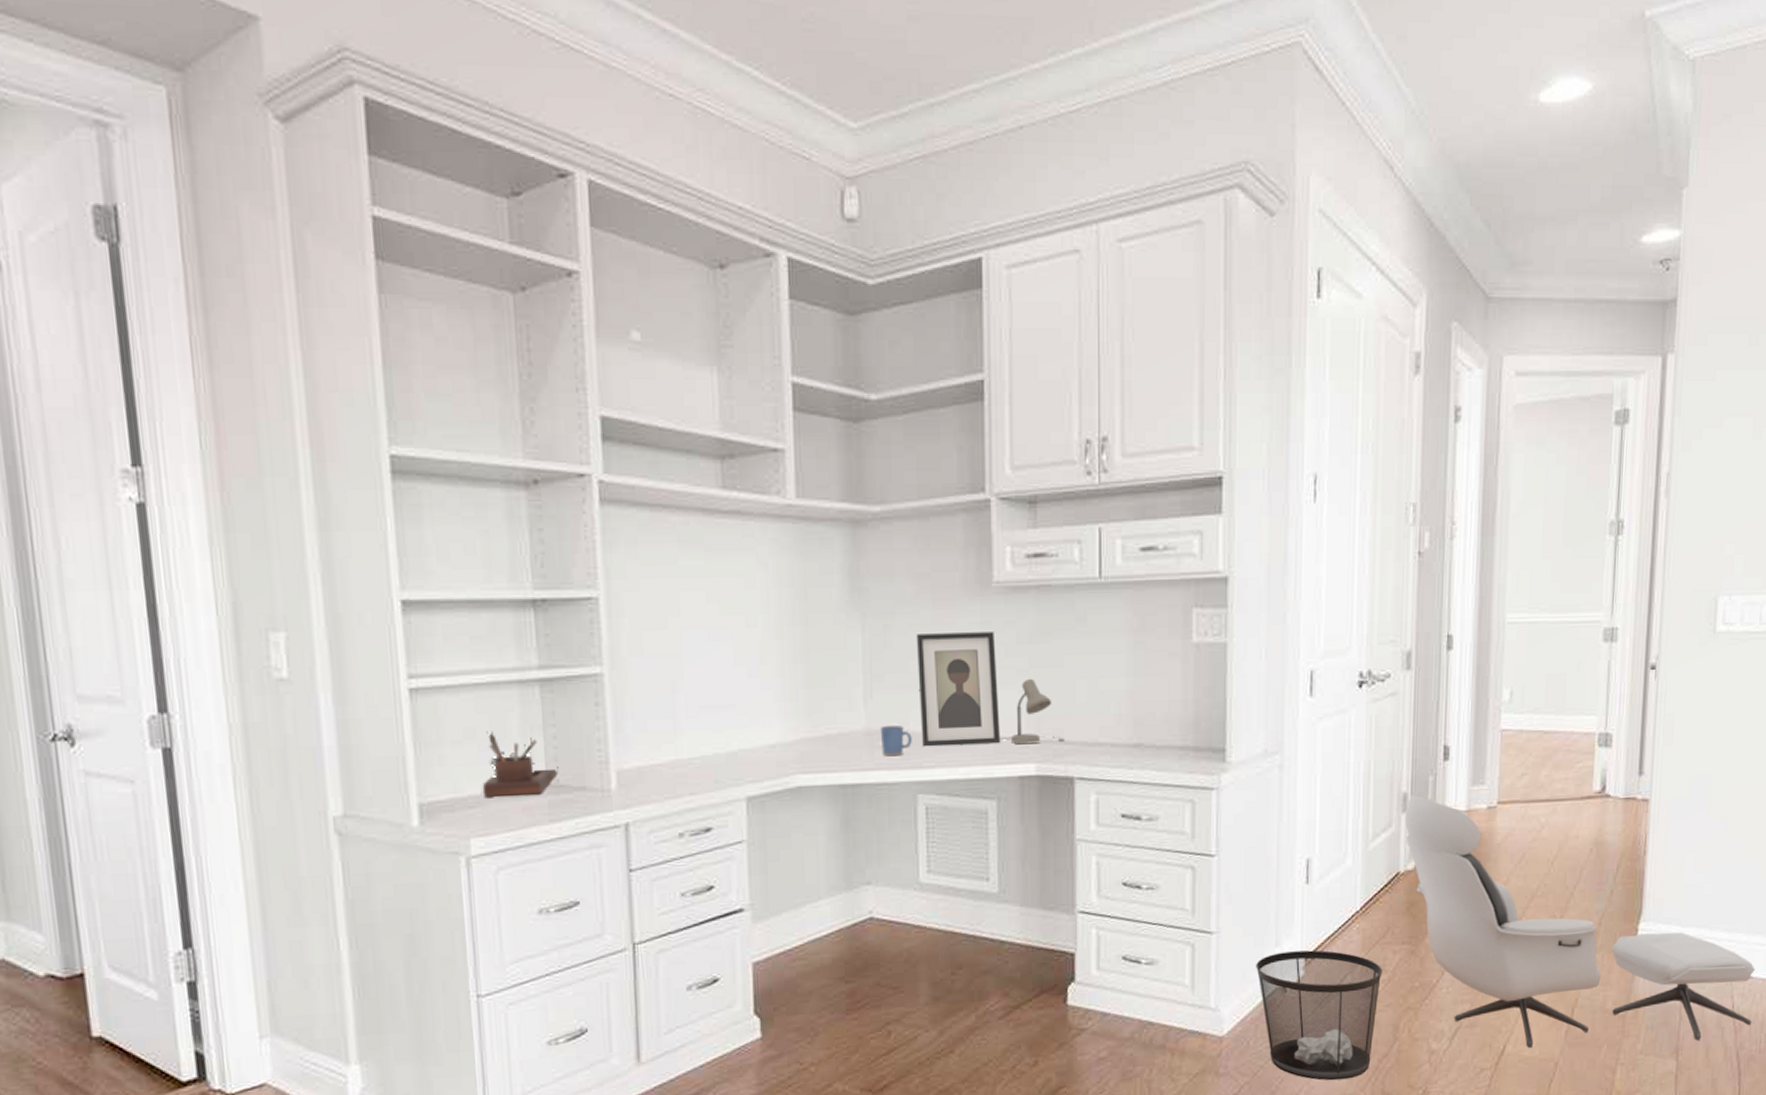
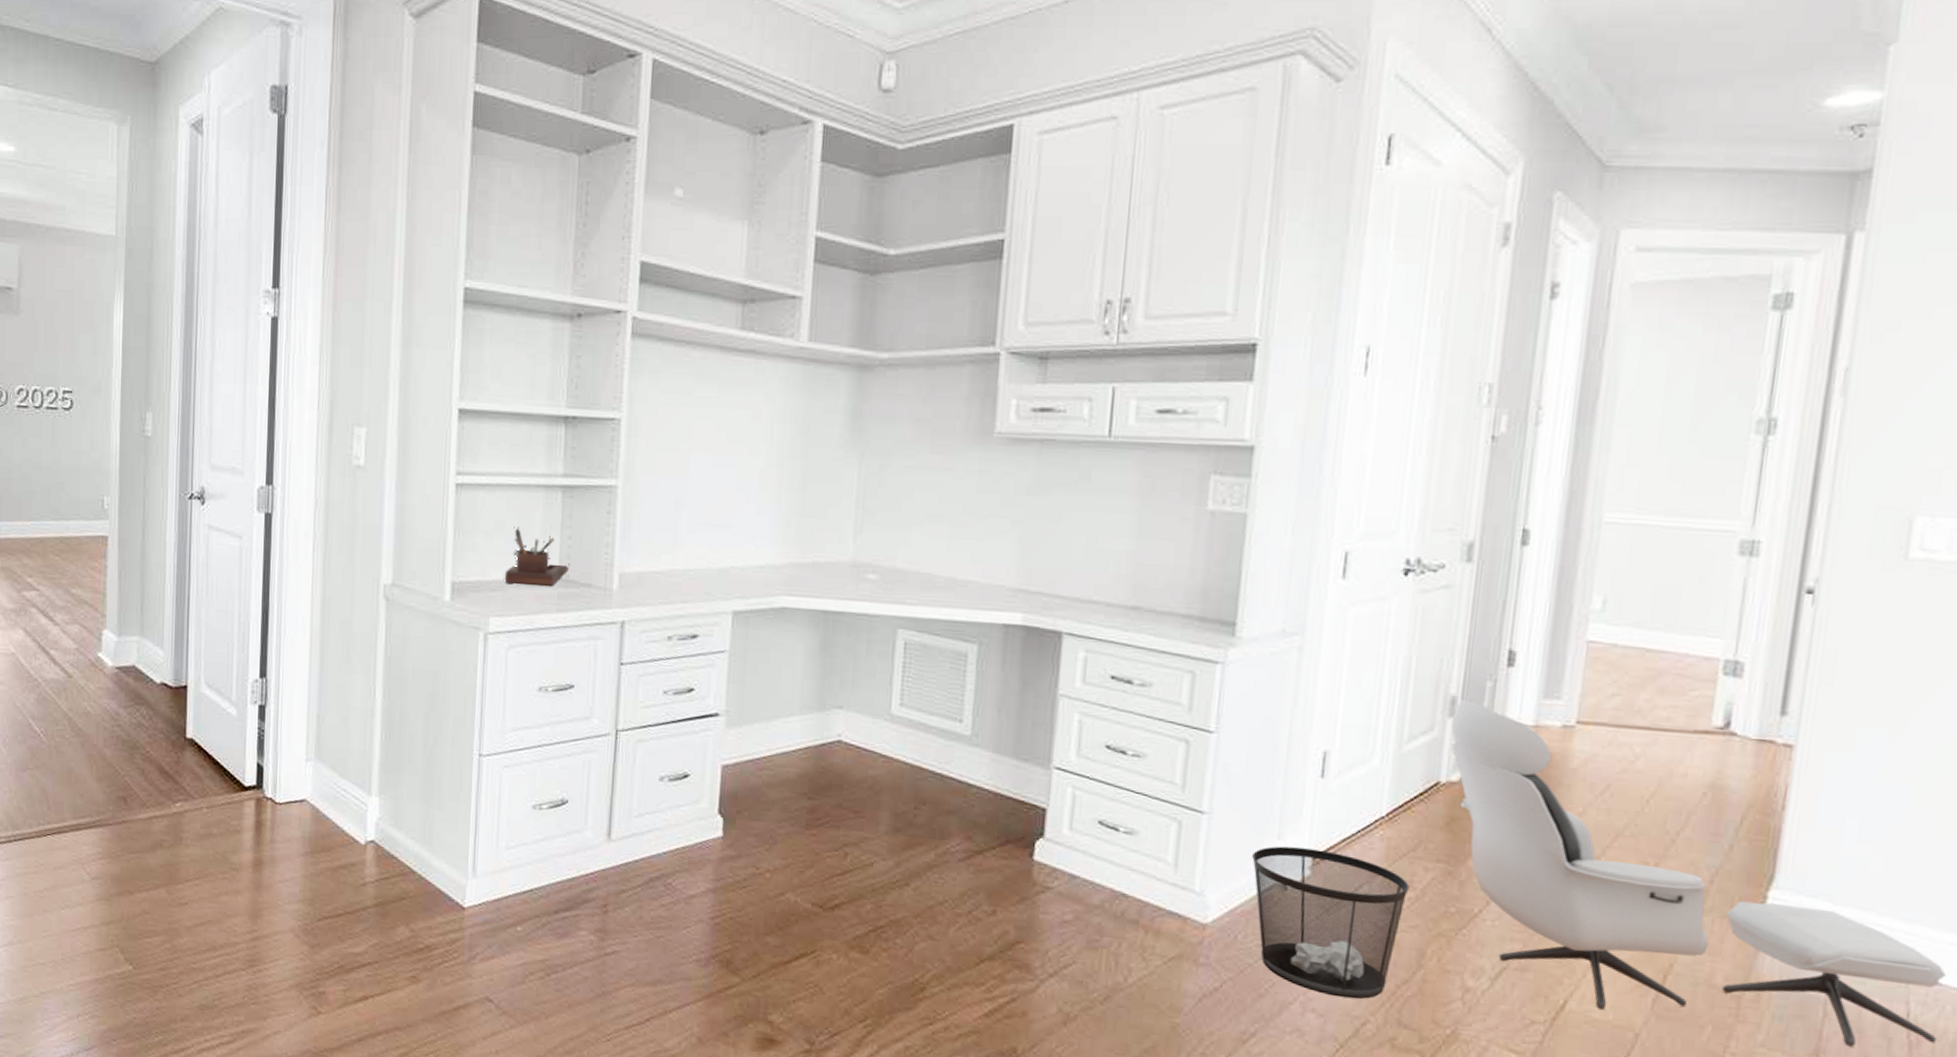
mug: present [880,725,912,757] -> none [866,560,898,590]
picture frame: present [916,632,1000,747] -> none [906,476,992,590]
desk lamp: present [1000,678,1064,745] -> none [987,529,1056,595]

